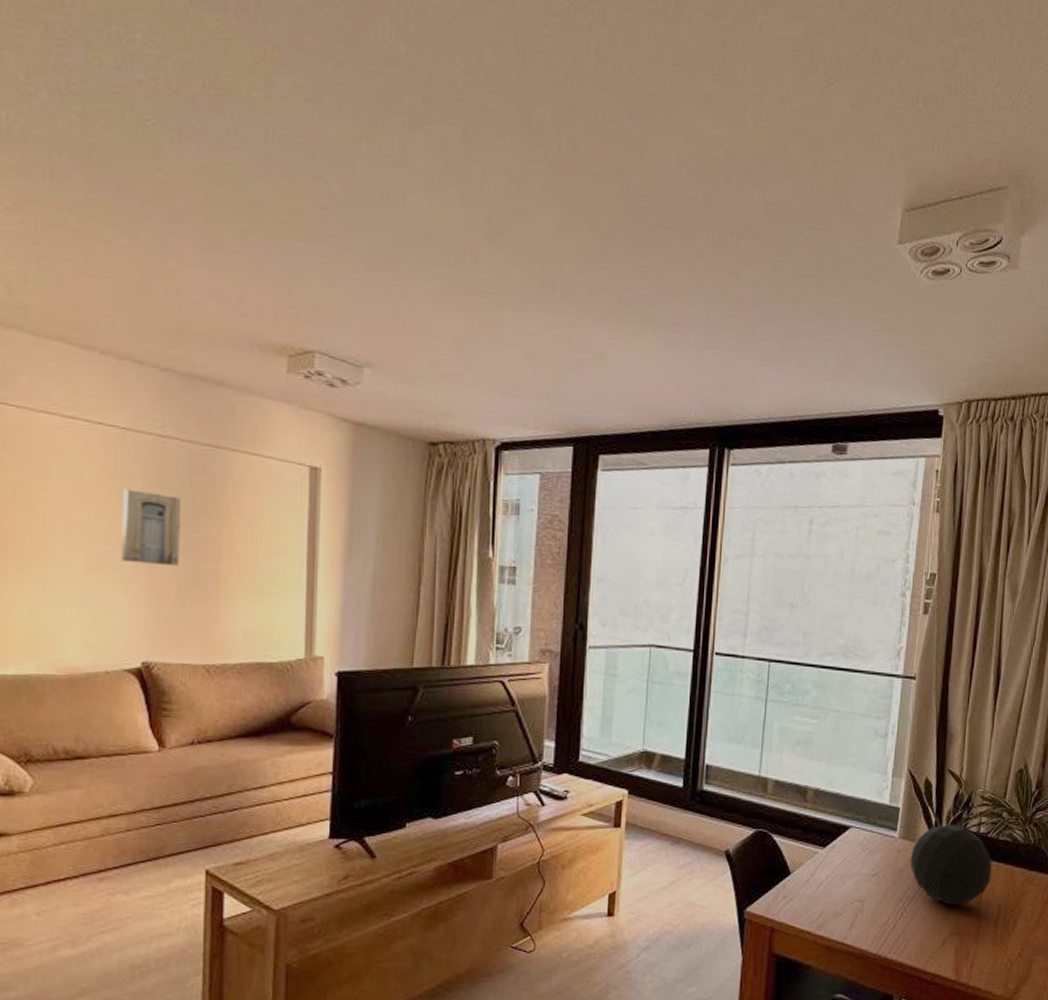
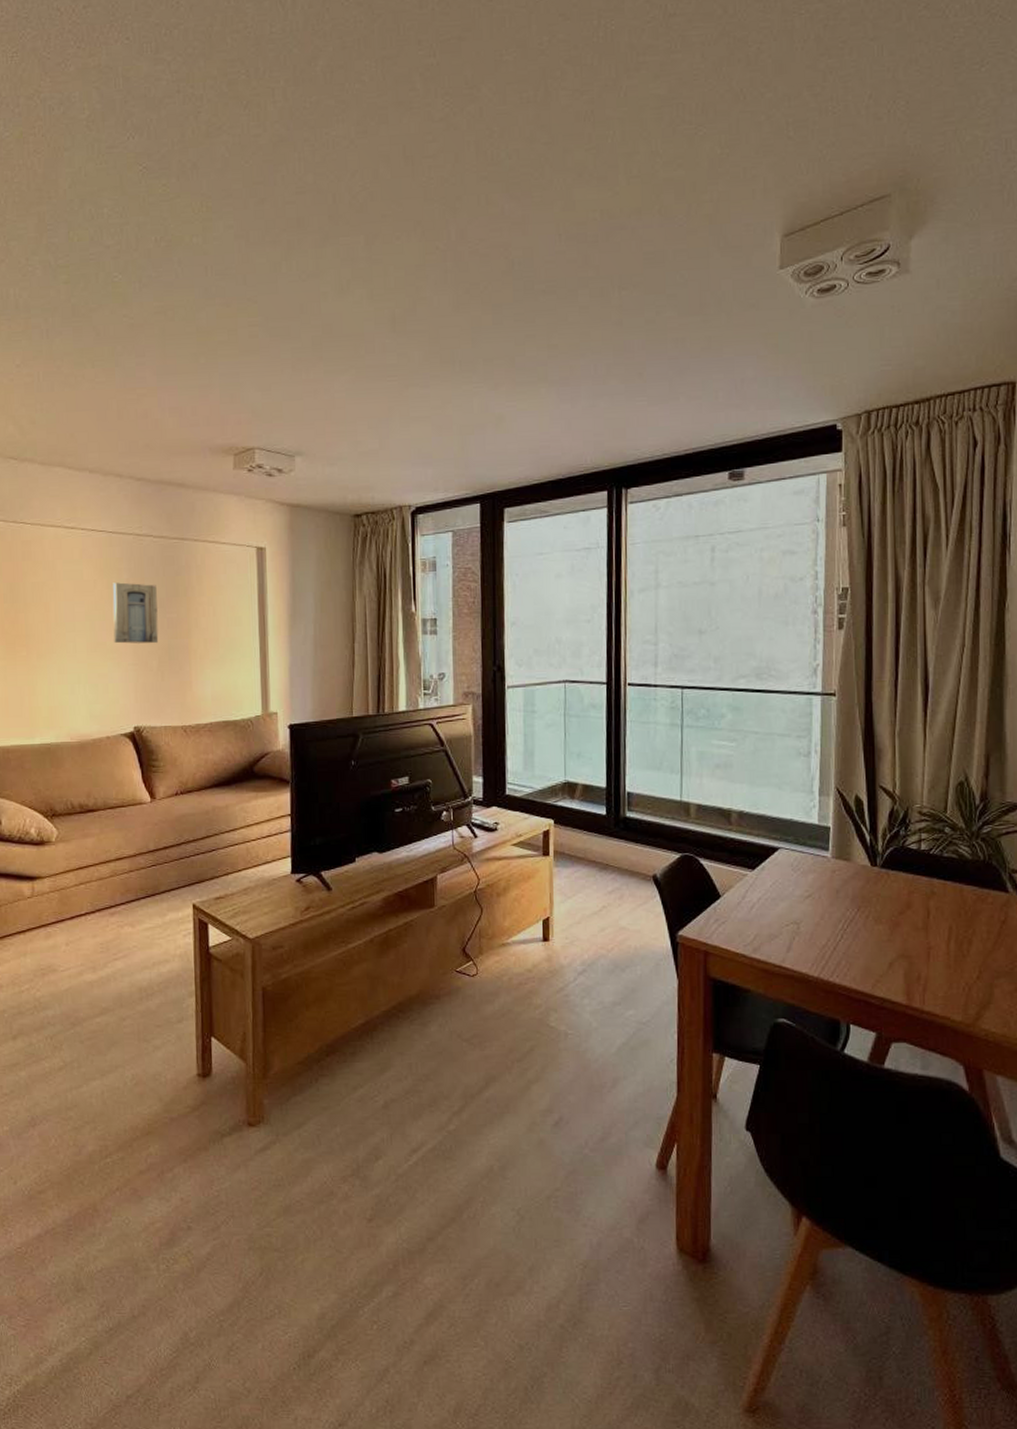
decorative orb: present [910,824,992,905] -> none [846,842,938,926]

